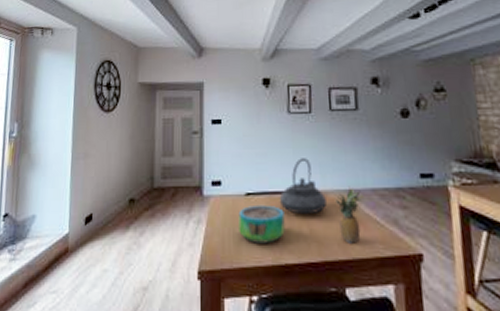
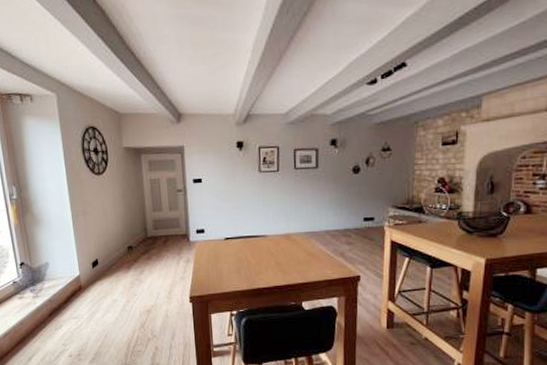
decorative bowl: present [238,204,285,244] -> none [219,246,257,275]
teapot: present [279,158,328,215] -> none [252,209,291,252]
fruit: present [334,186,365,244] -> none [296,229,320,271]

